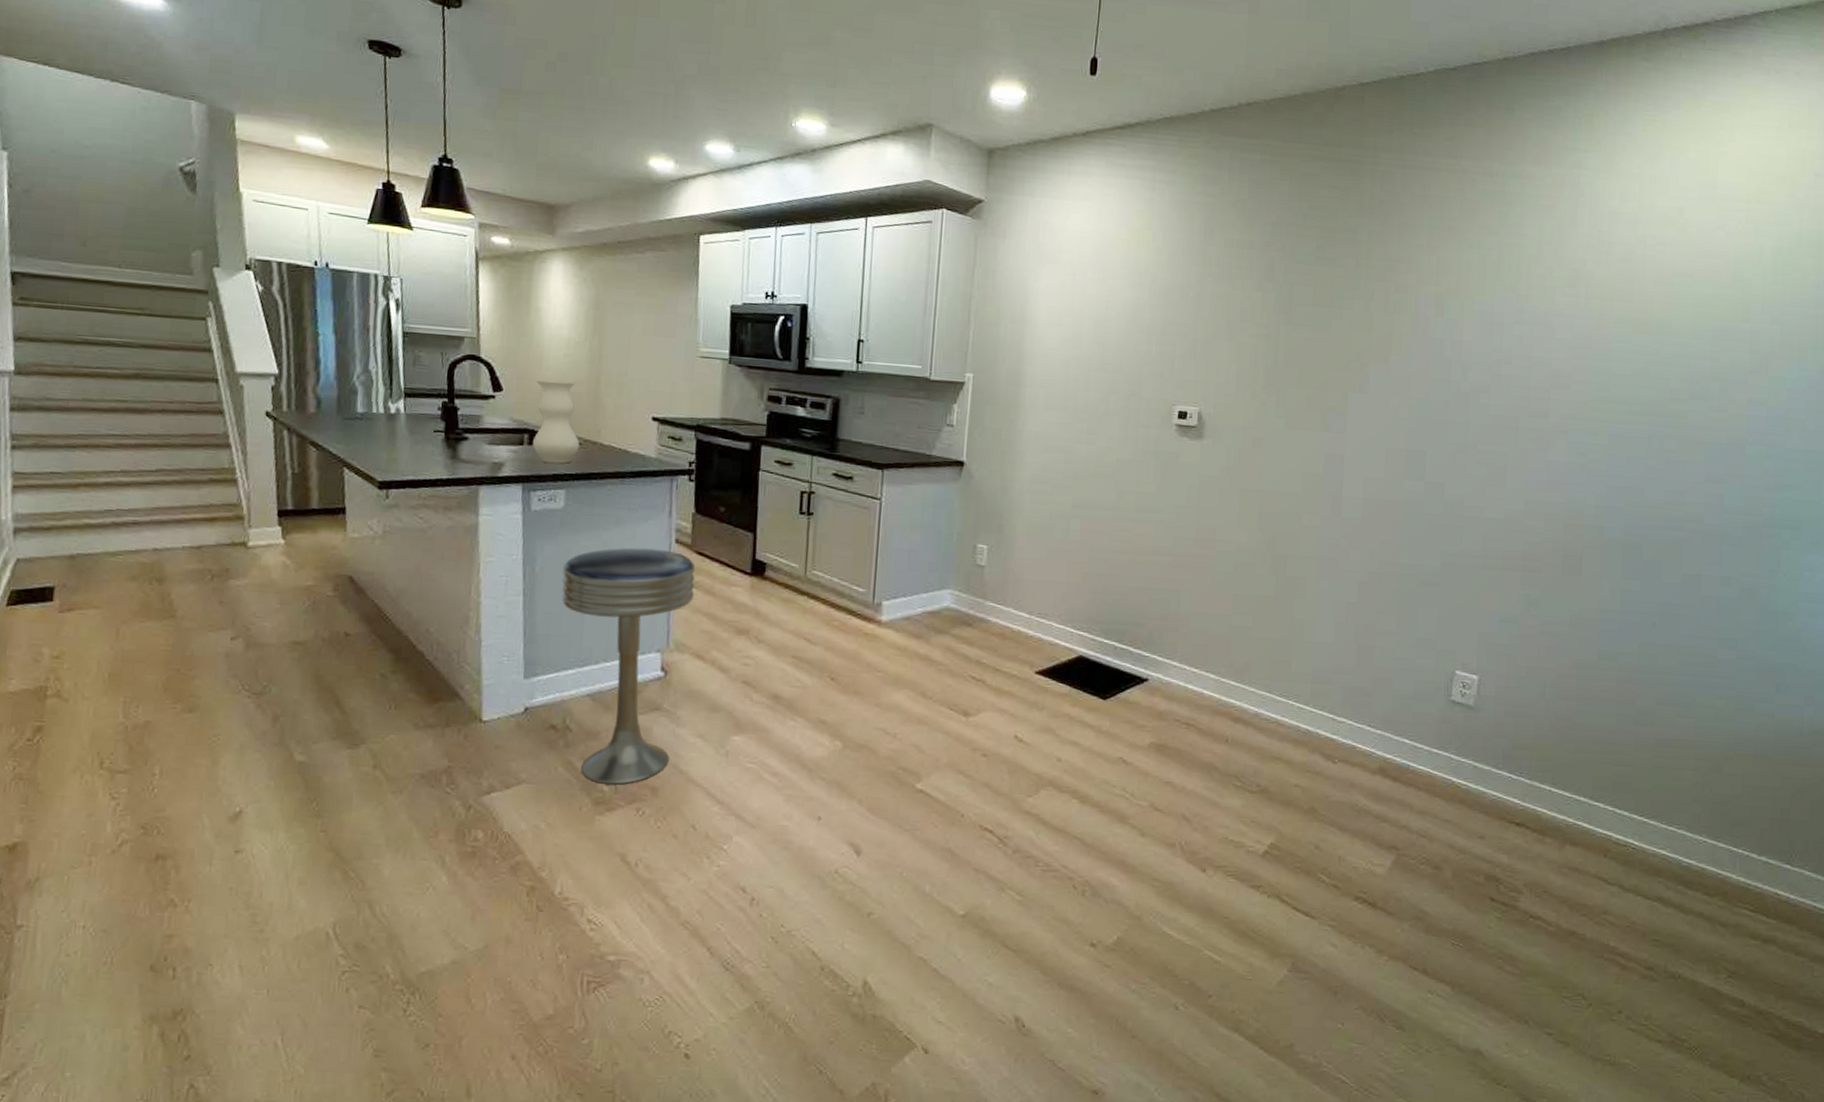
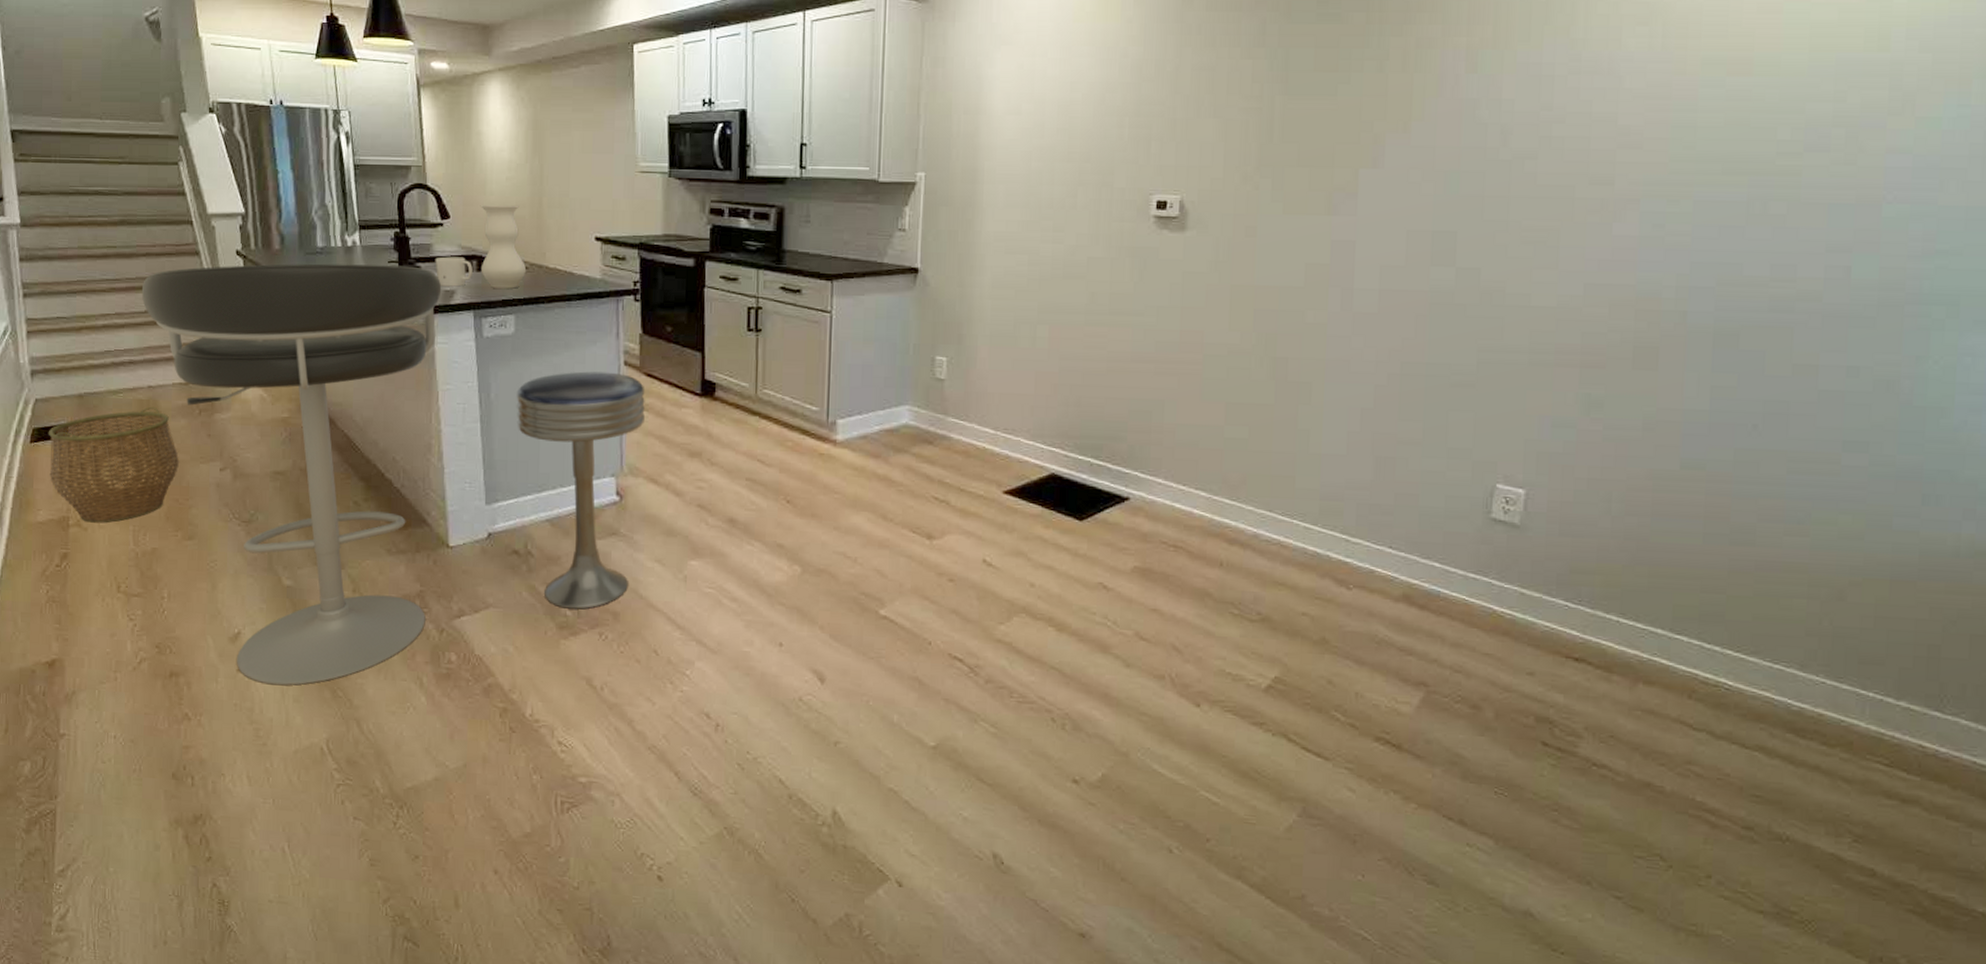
basket: none [27,570,185,694] -> present [48,406,180,523]
bar stool: none [153,427,490,867] -> present [141,263,442,686]
mug: none [484,428,524,460] -> present [435,256,473,287]

